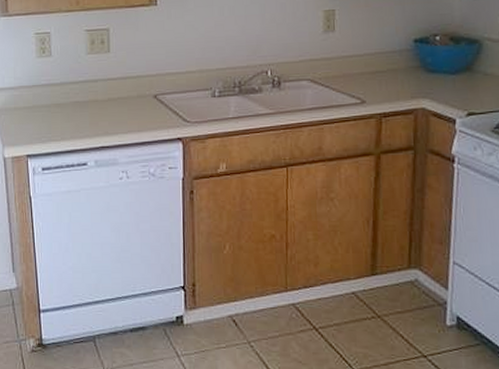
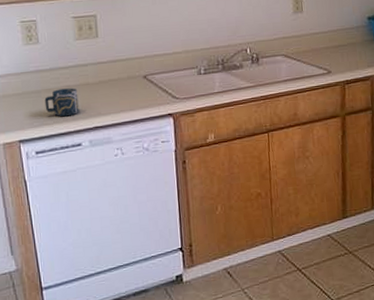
cup: none [53,104,87,134] -> present [44,88,79,117]

